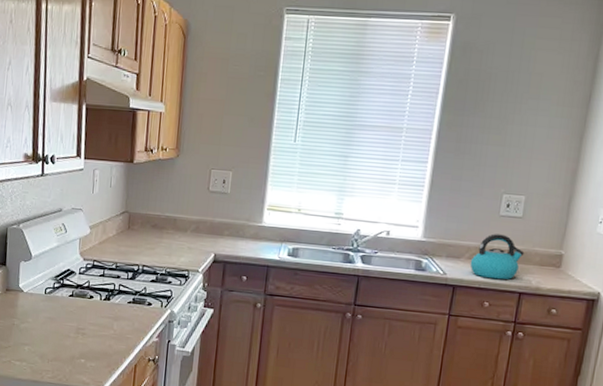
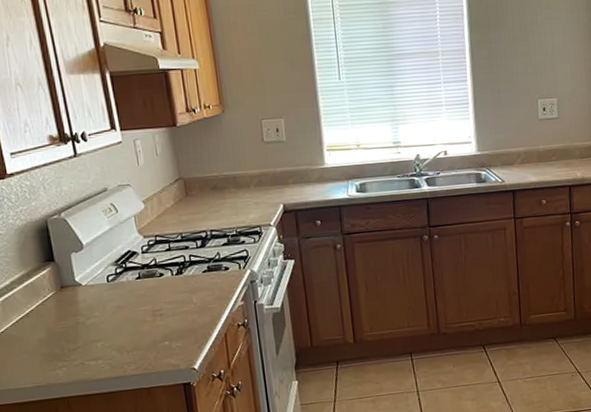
kettle: present [470,234,525,280] -> none [522,136,566,178]

